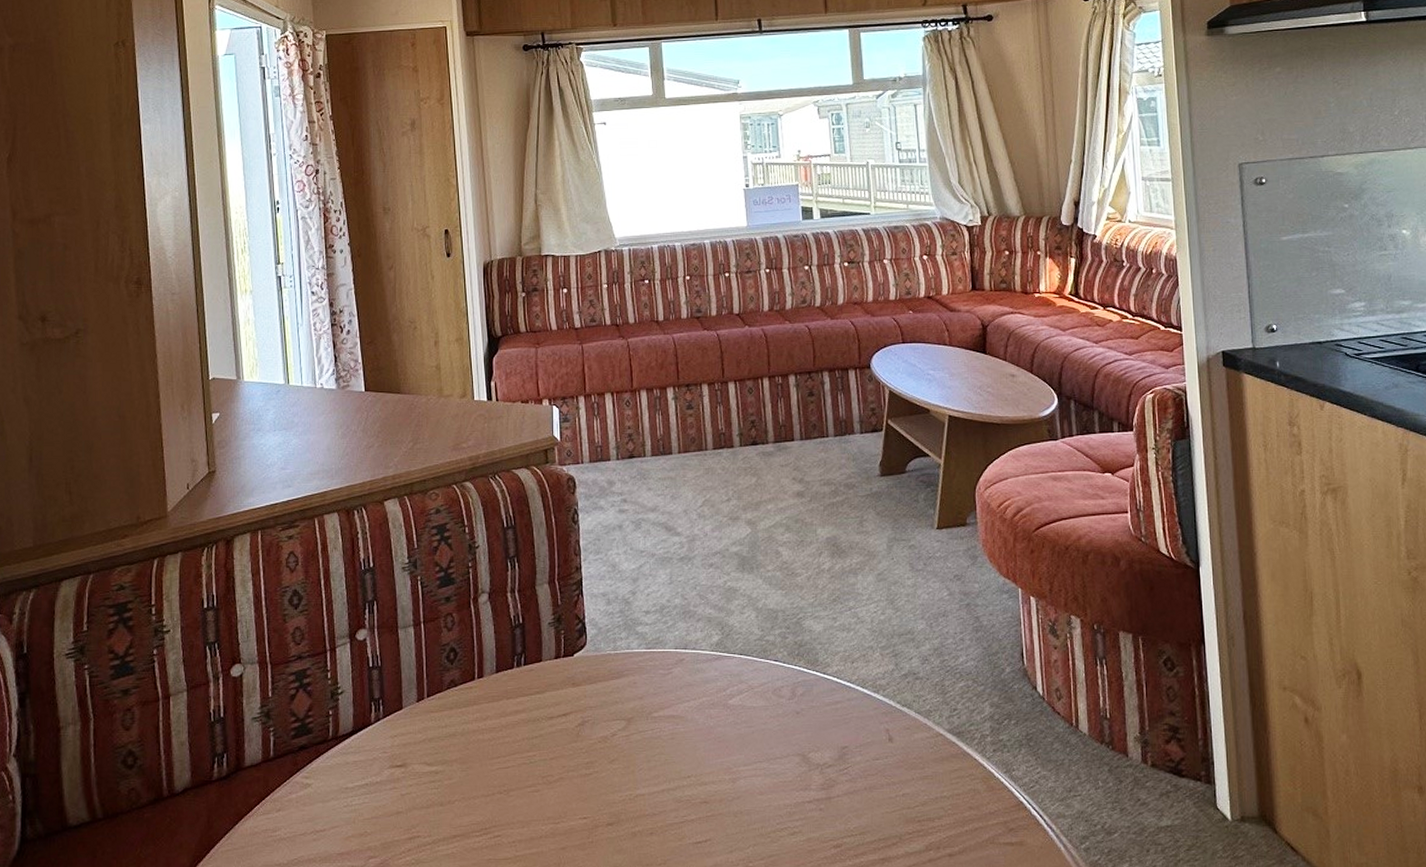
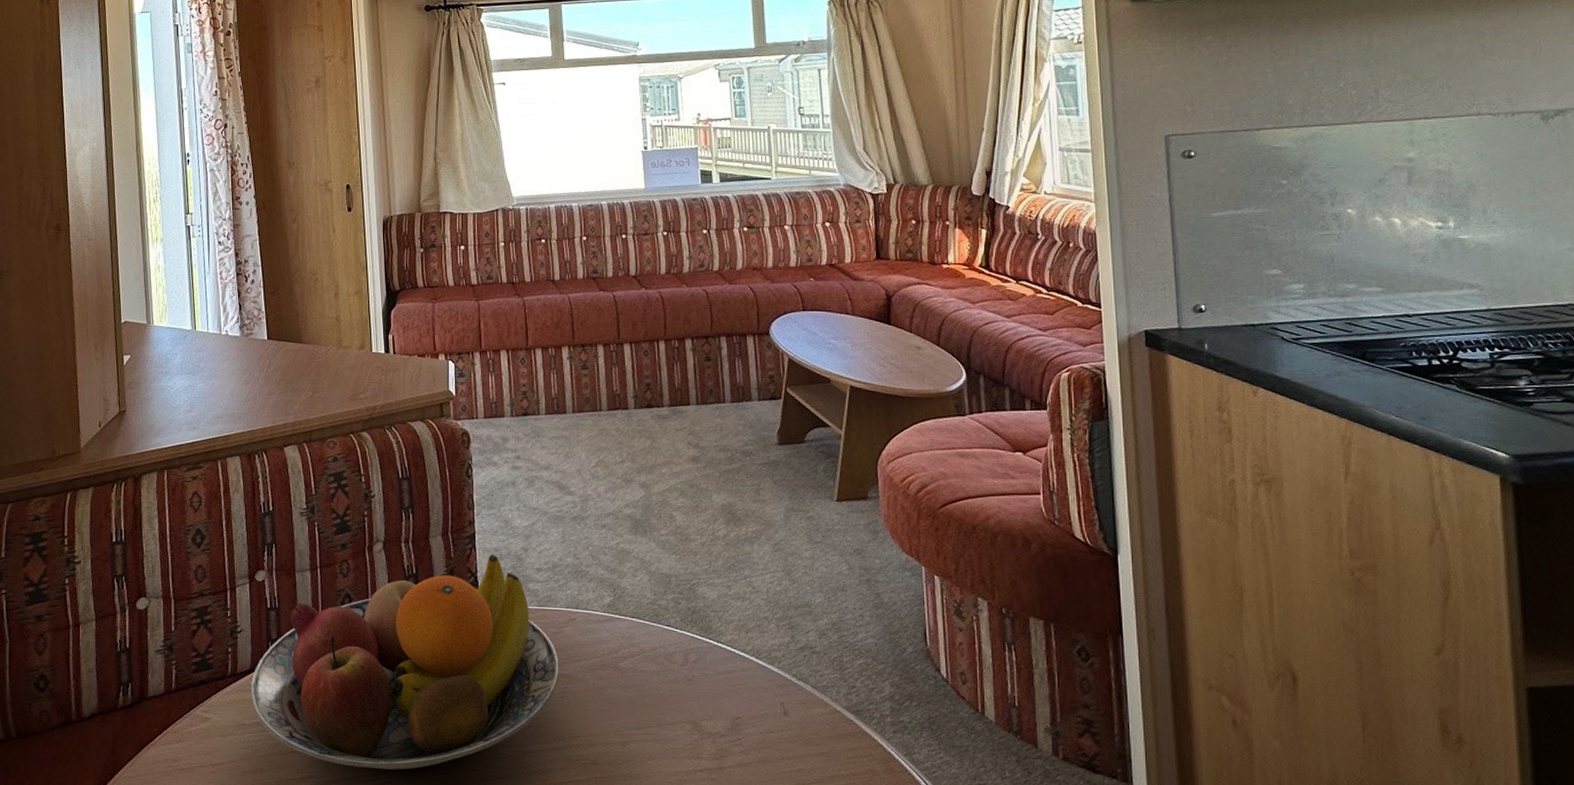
fruit bowl: none [353,599,669,823] -> present [250,554,559,770]

